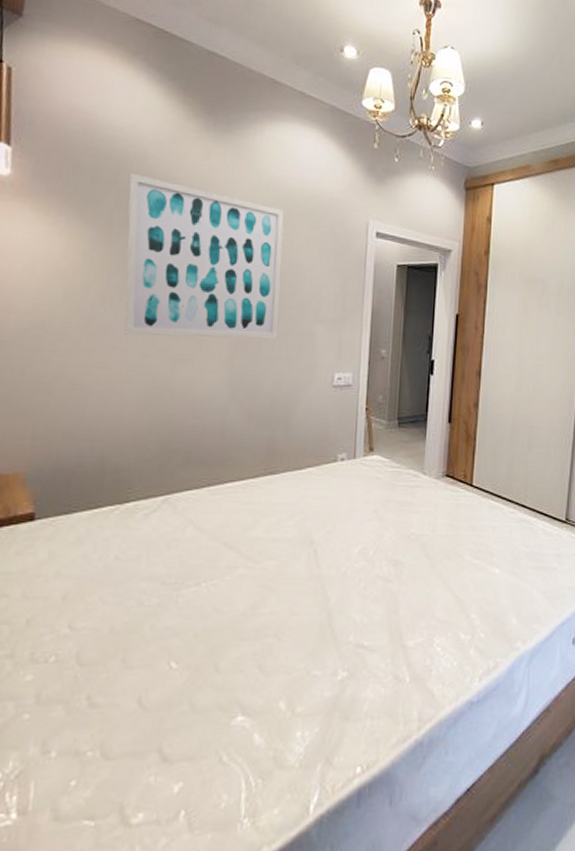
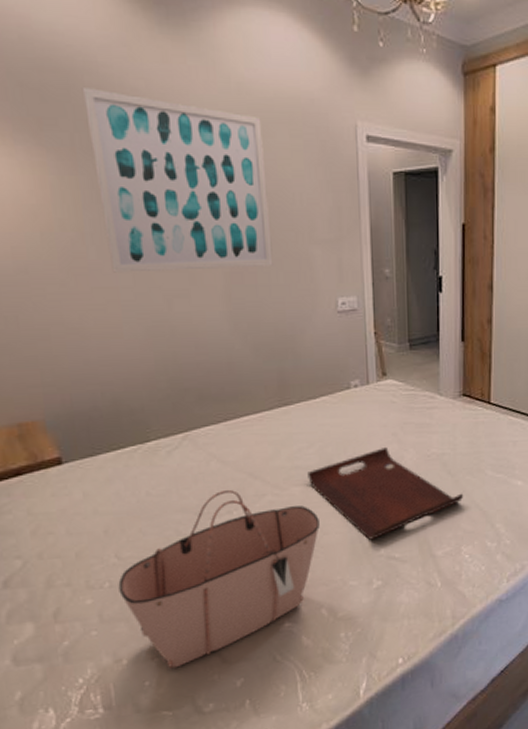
tote bag: none [64,558,290,766] -> present [118,489,320,669]
serving tray: none [283,523,441,624] -> present [307,446,464,540]

